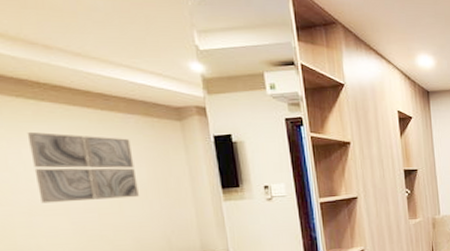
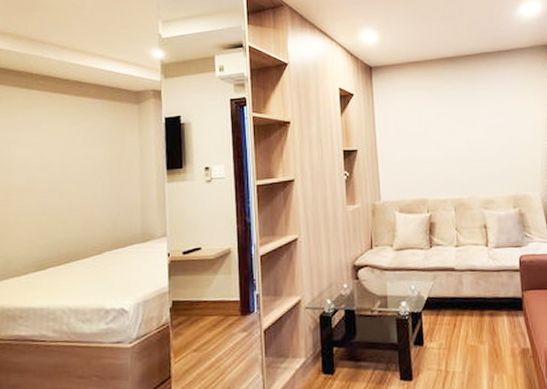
wall art: present [27,131,139,204] -> none [15,116,95,183]

